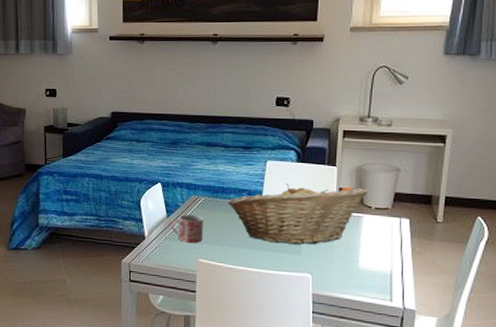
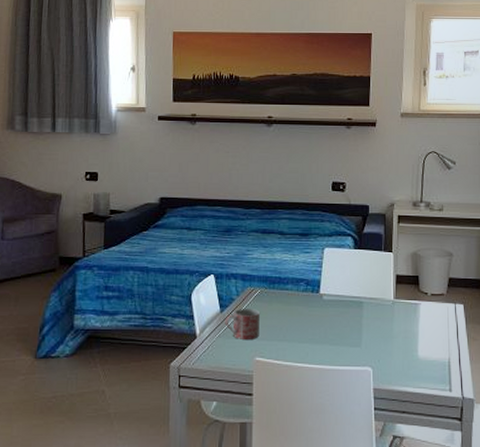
fruit basket: present [228,183,368,245] -> none [285,271,423,336]

